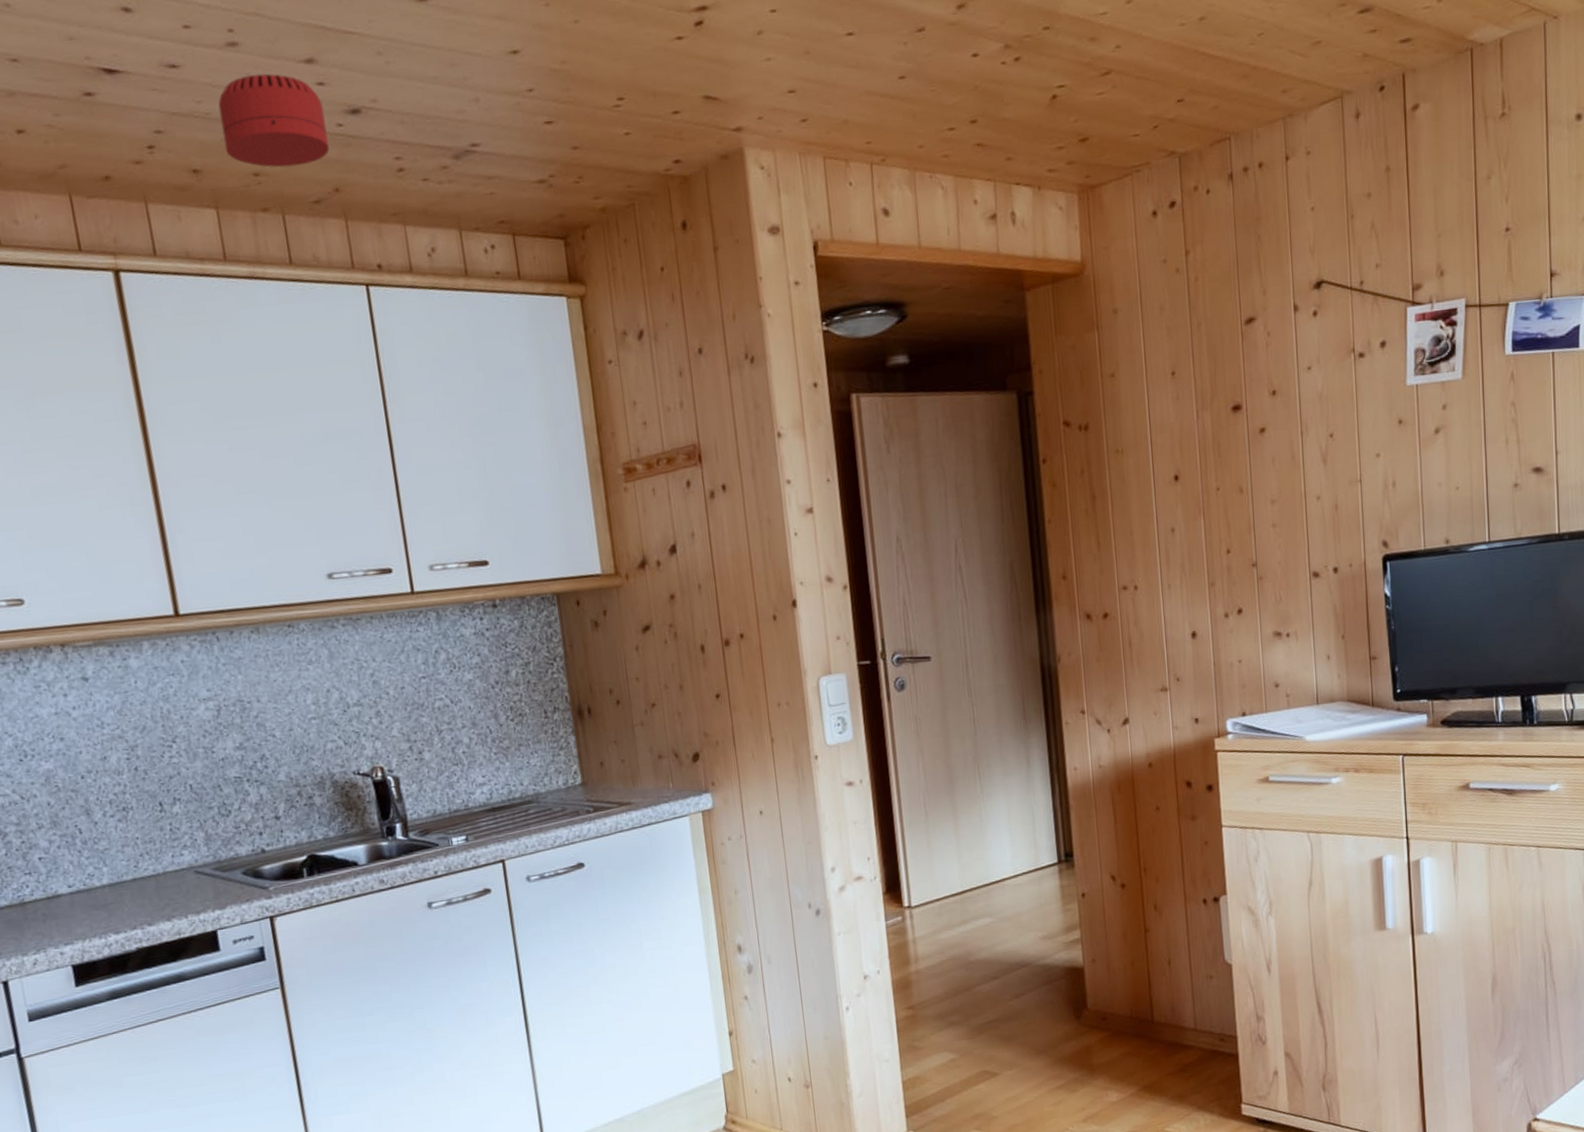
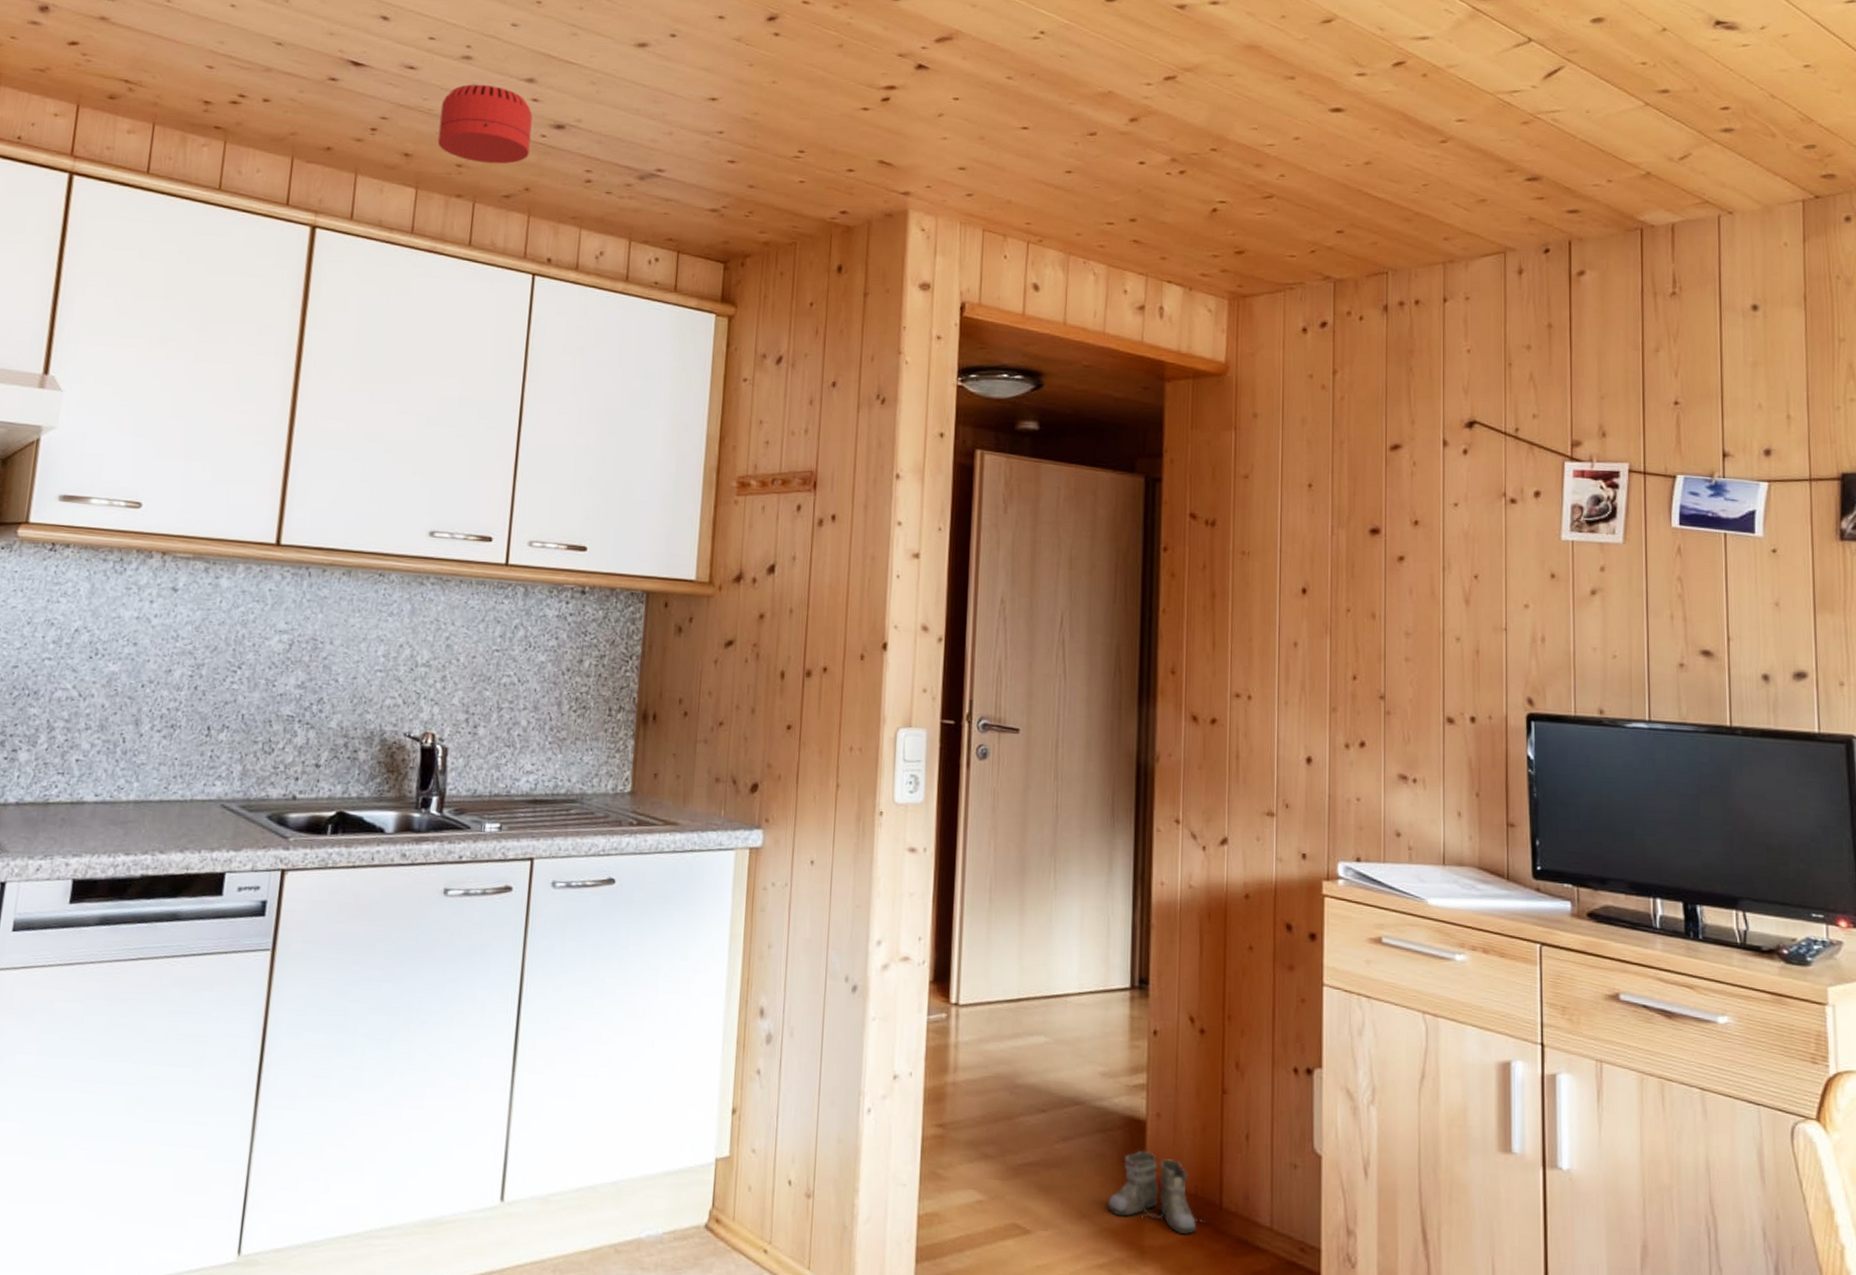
boots: none [1059,991,1139,1049] -> present [1107,1151,1203,1235]

